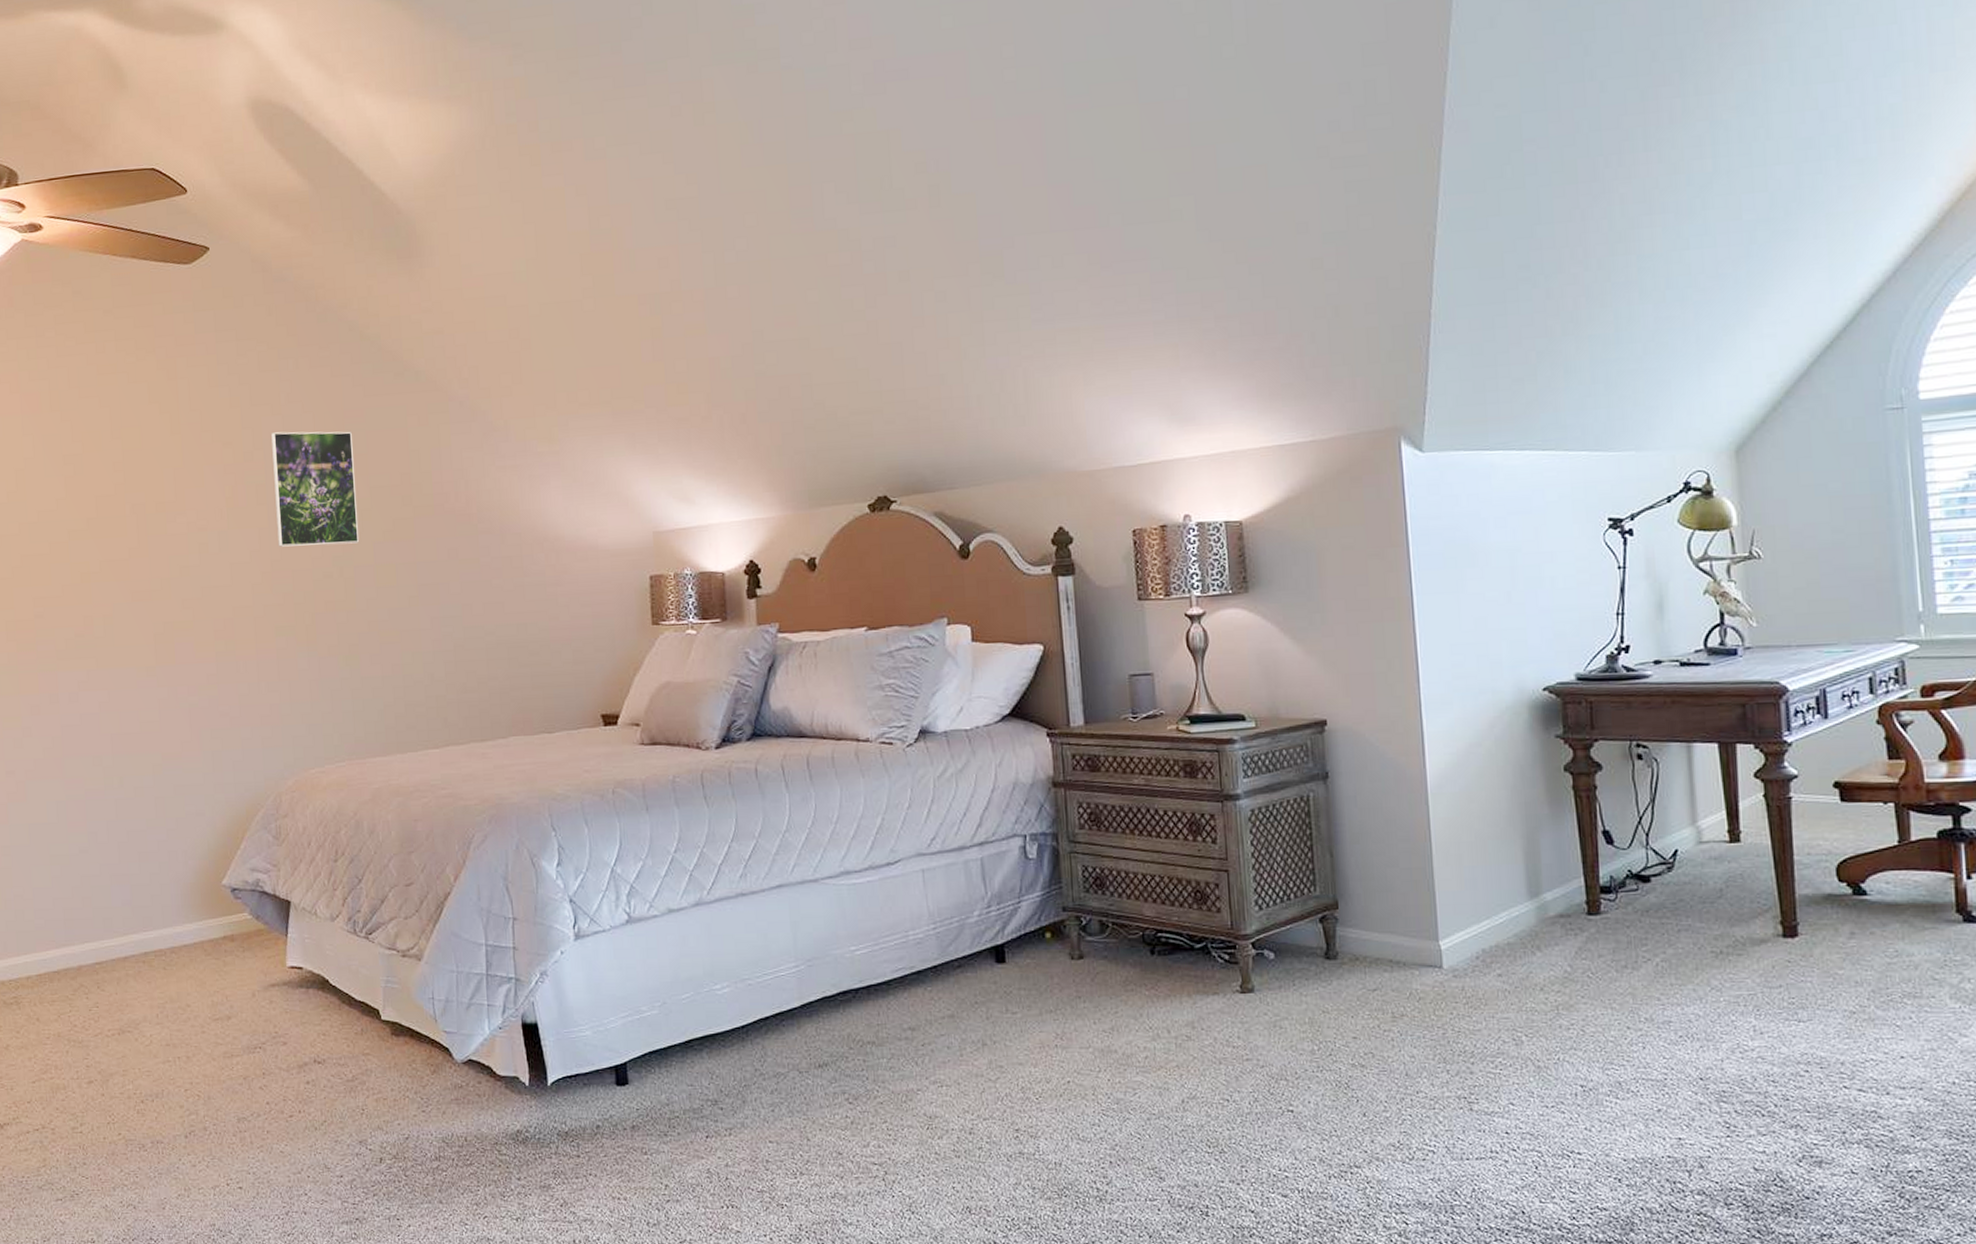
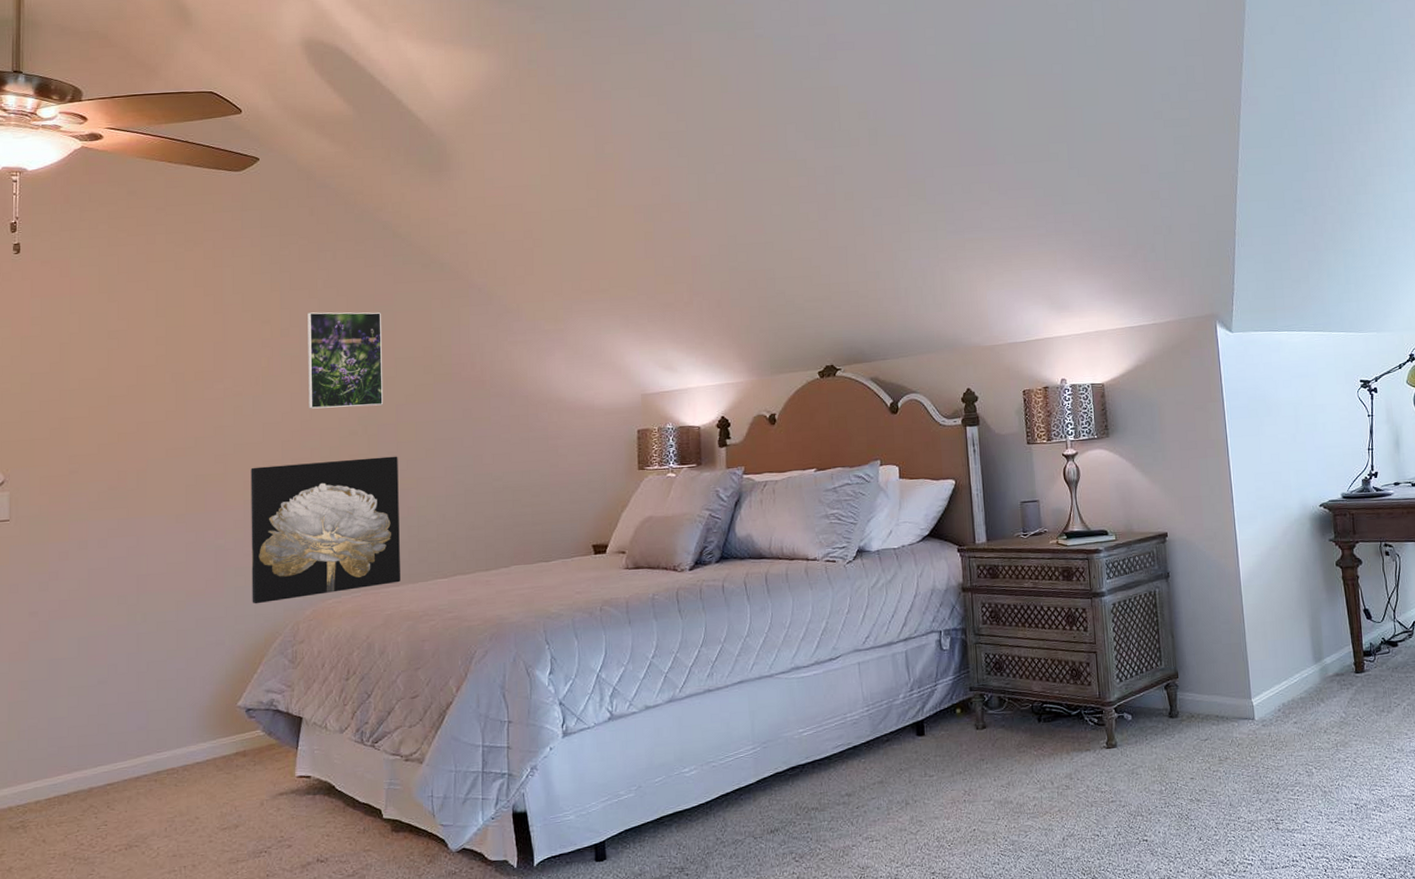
wall art: none [220,603,388,771] -> present [250,456,400,604]

